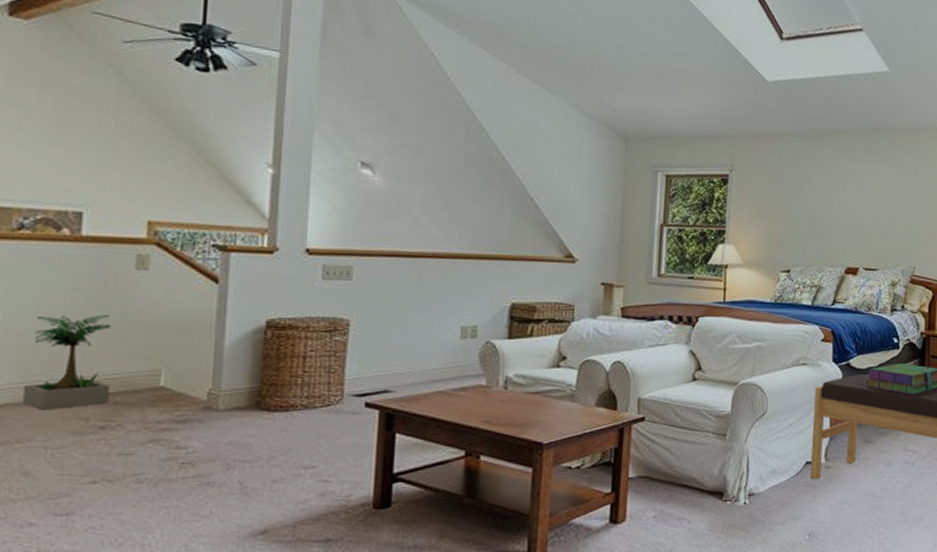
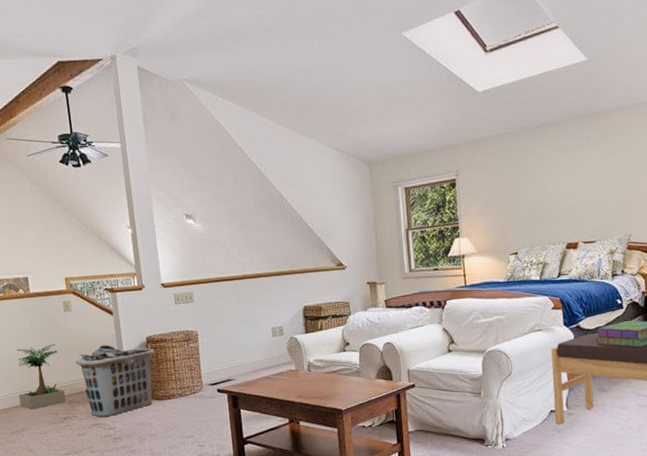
clothes hamper: none [139,324,276,429] -> present [75,345,155,417]

